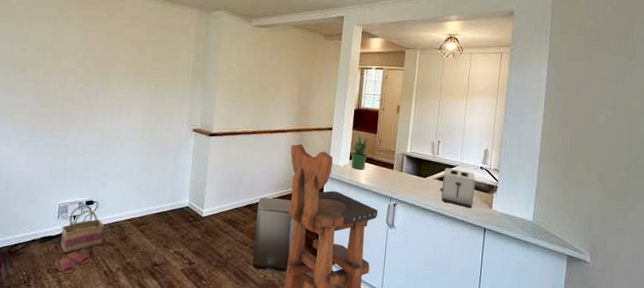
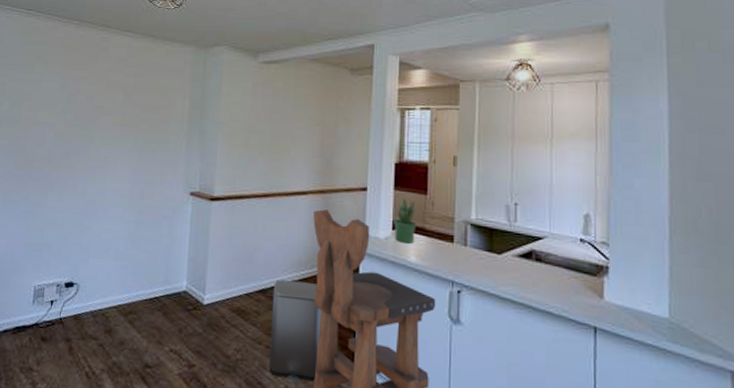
slippers: present [59,252,89,274] -> none [34,347,68,375]
basket: present [60,205,104,254] -> none [35,287,86,349]
toaster: present [440,168,476,209] -> none [523,240,576,298]

